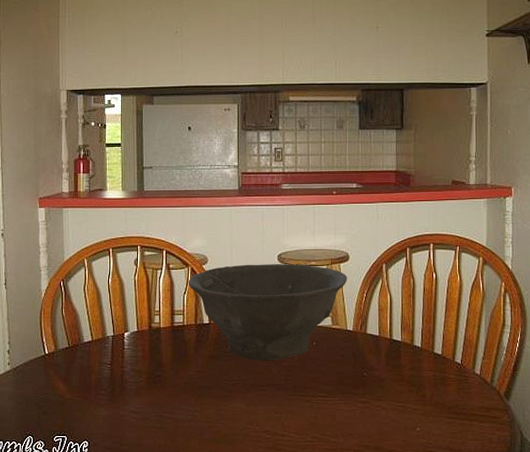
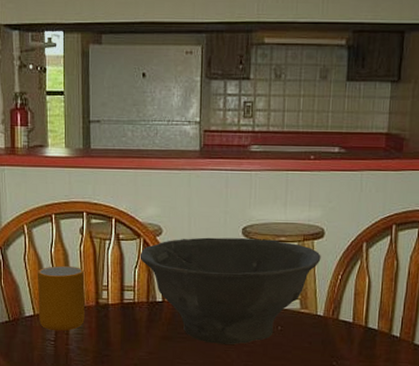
mug: none [96,295,139,355] -> present [38,266,85,332]

